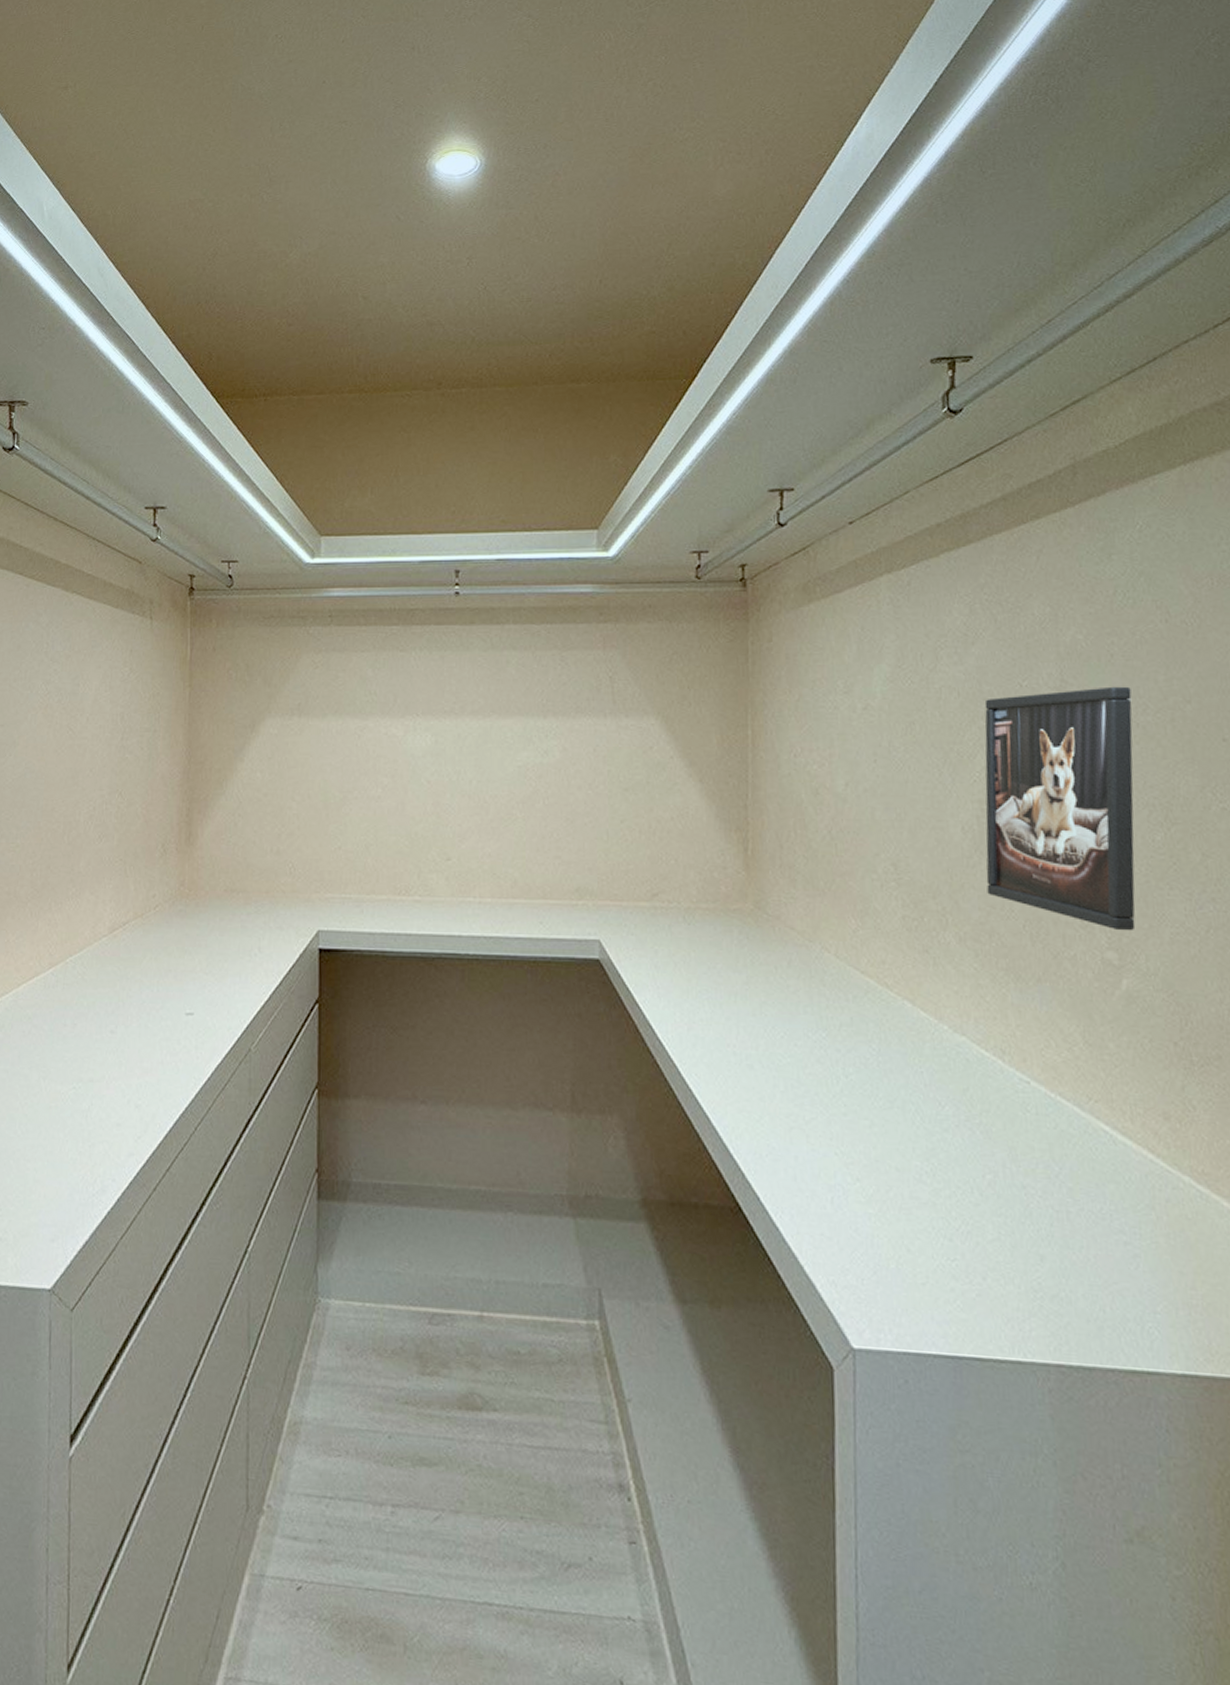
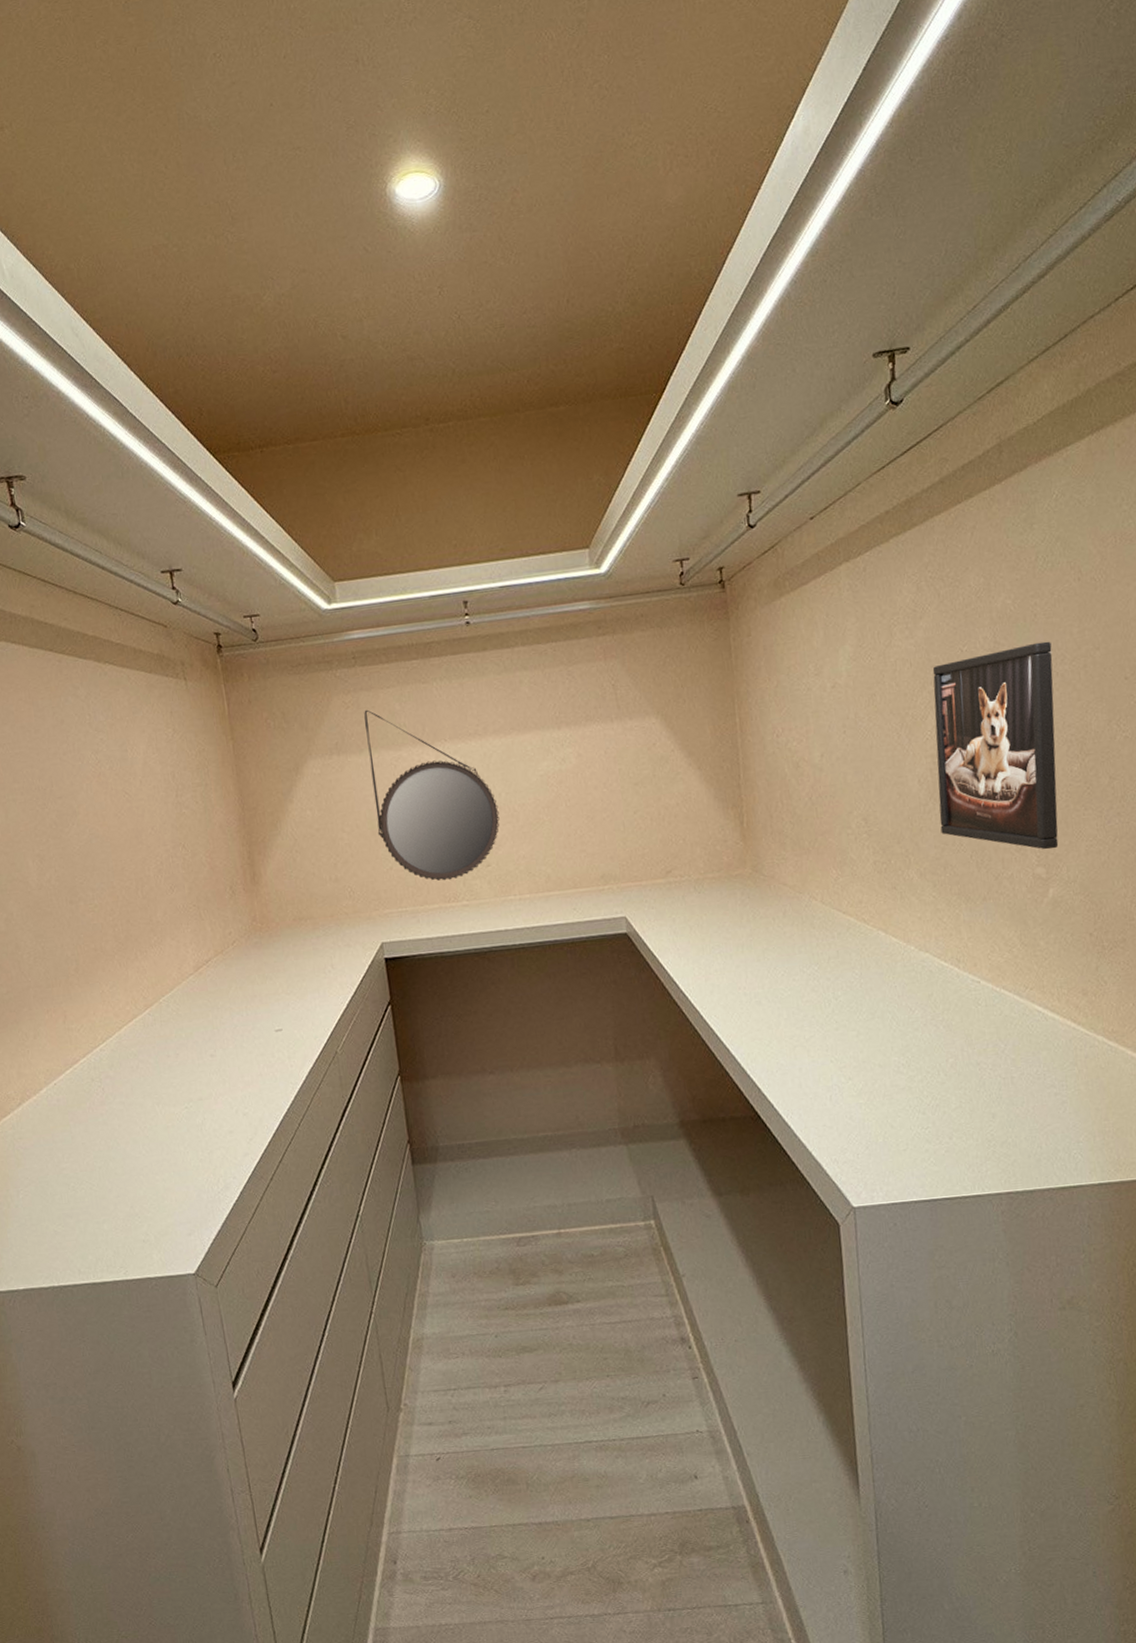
home mirror: none [330,672,467,870] -> present [364,709,500,881]

